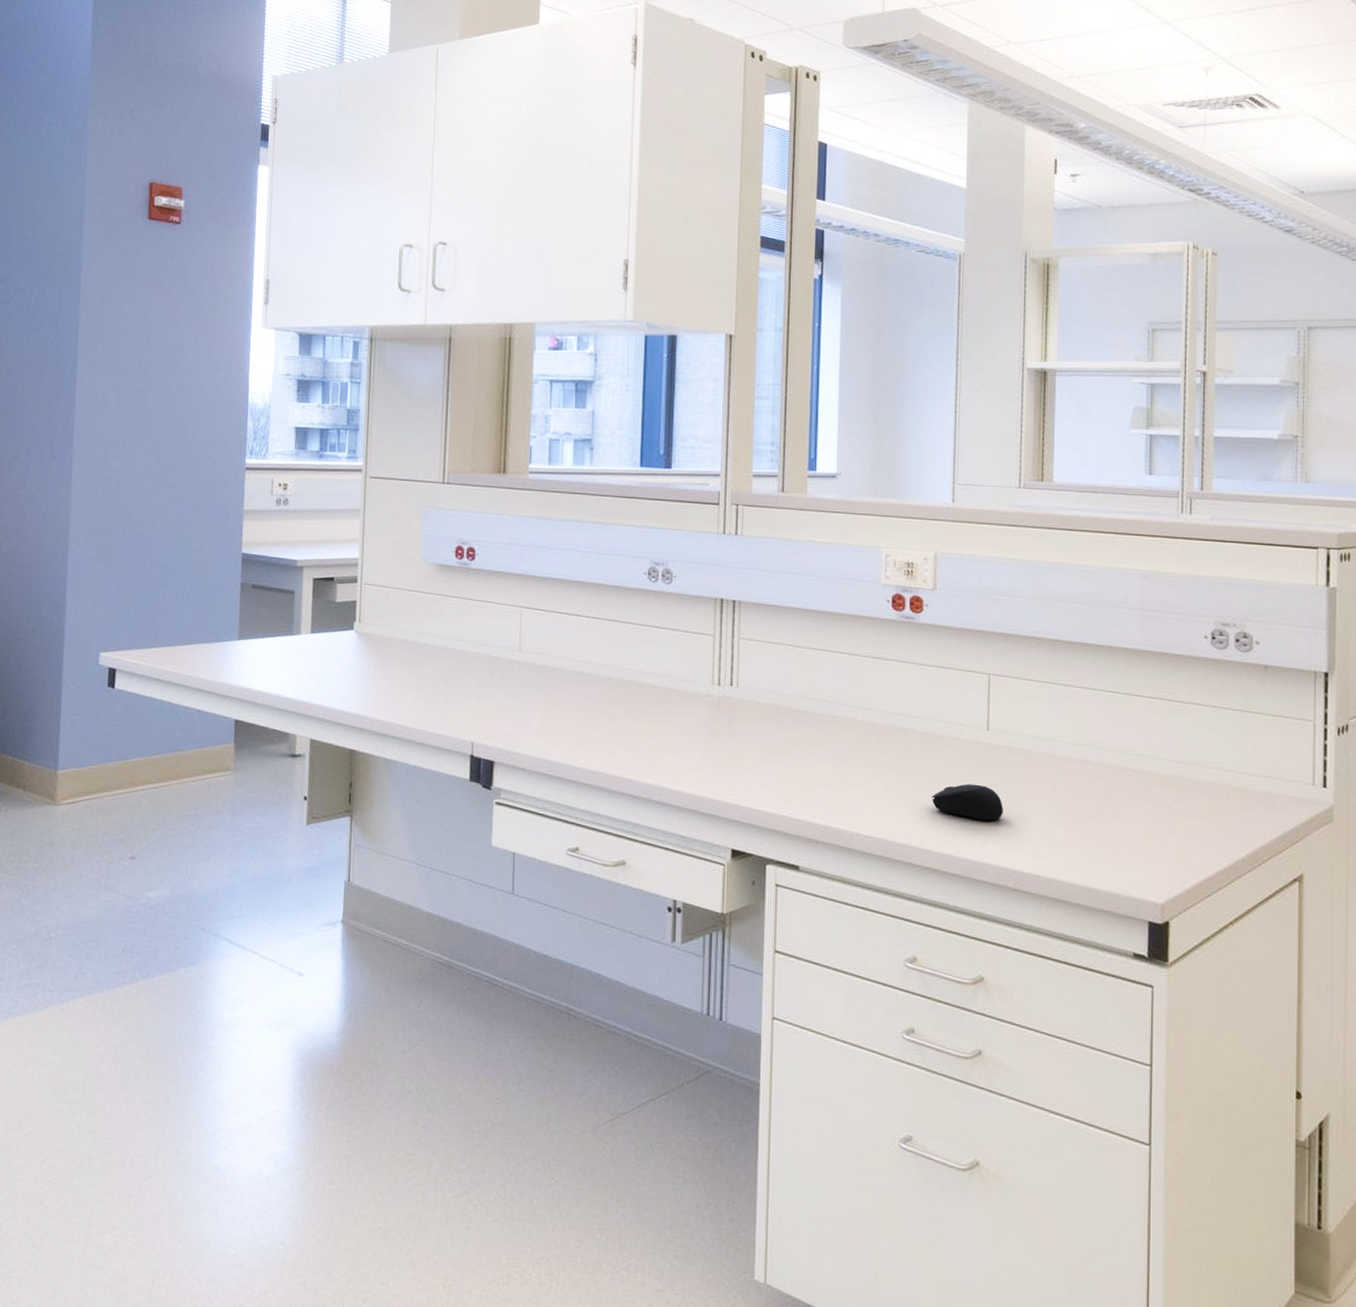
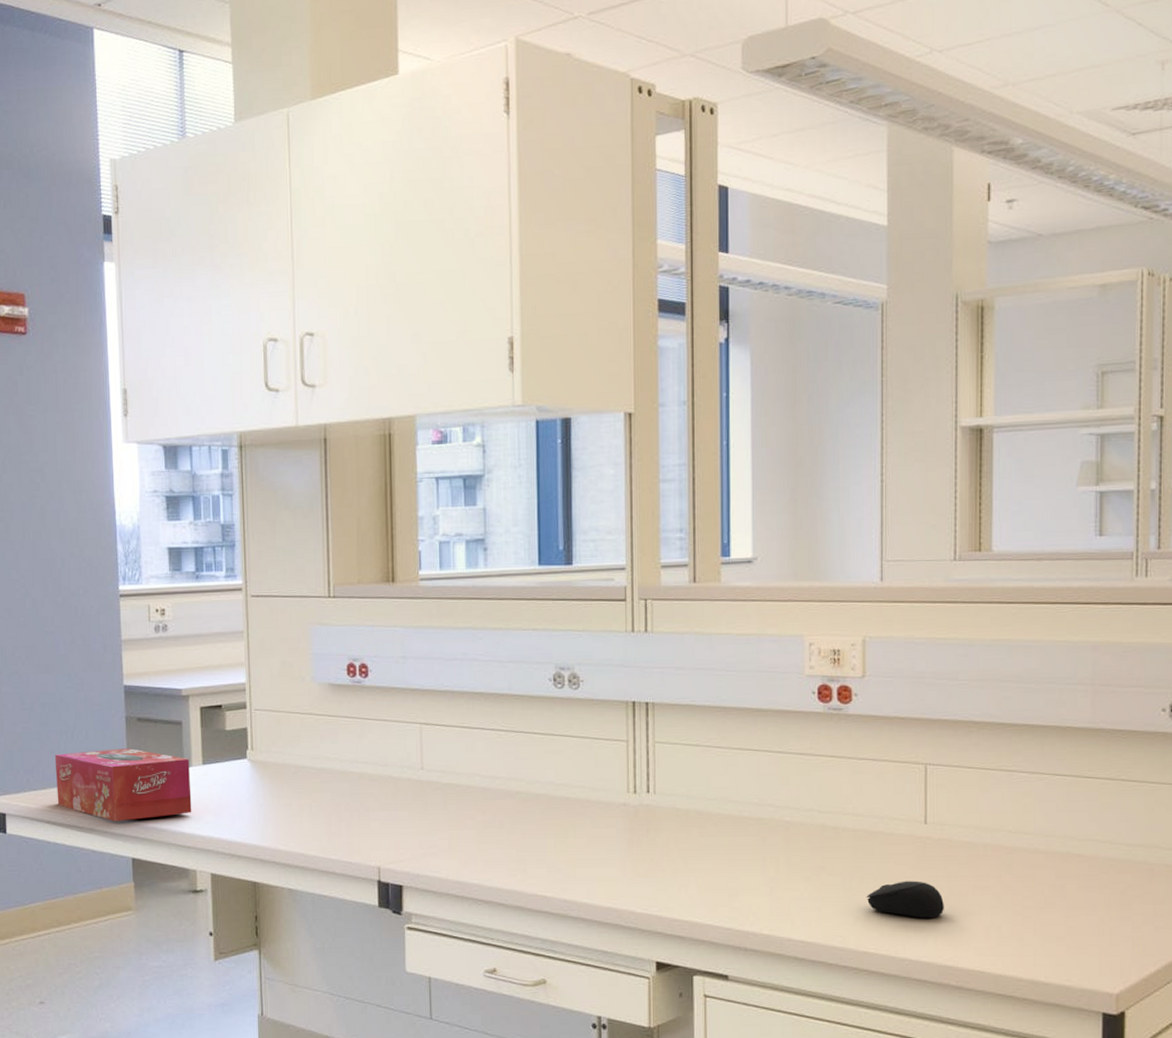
tissue box: none [167,613,298,683] -> present [54,748,192,821]

